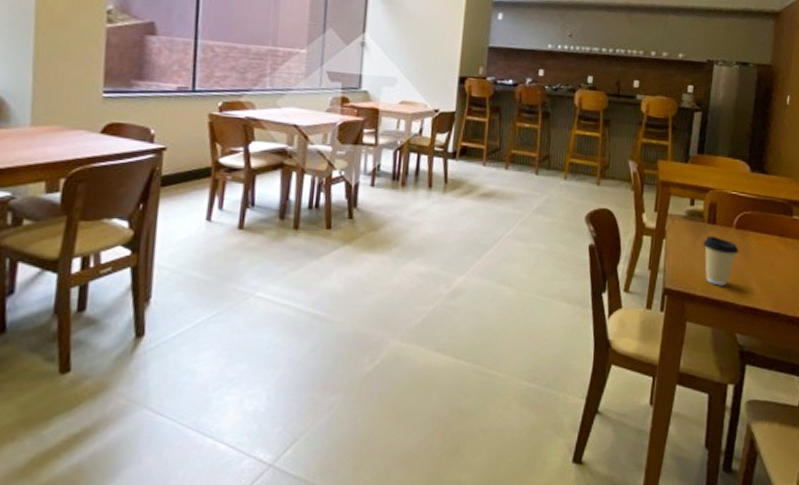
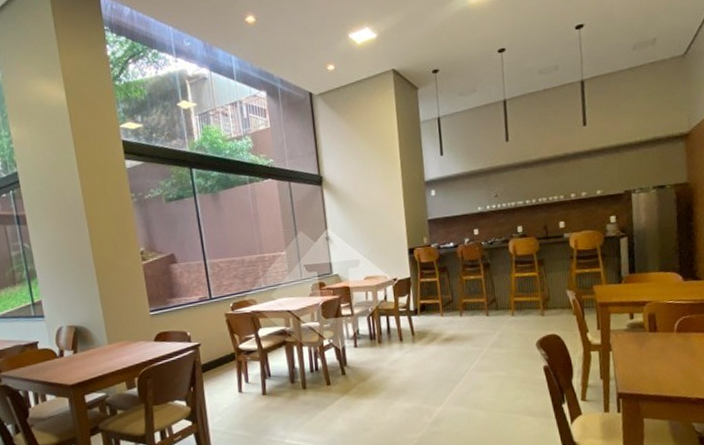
coffee cup: present [703,235,739,286] -> none [648,342,684,384]

